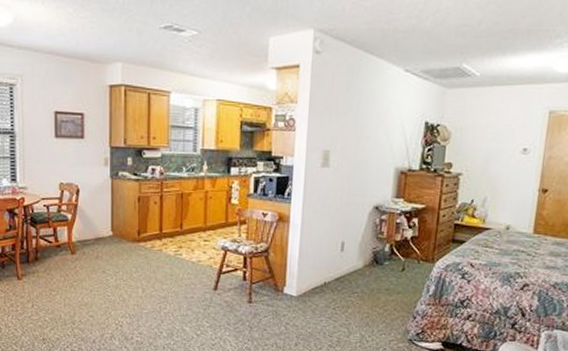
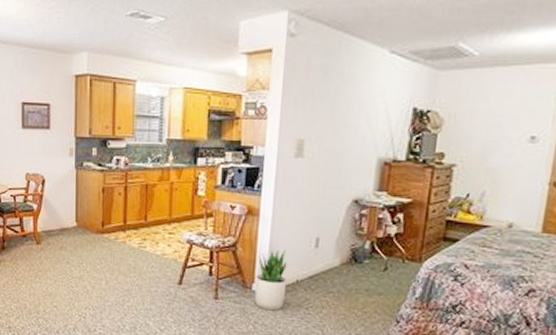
planter: none [286,254,317,312] -> present [254,250,289,311]

